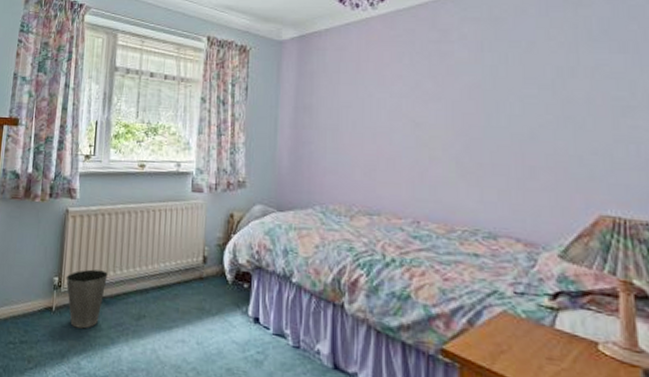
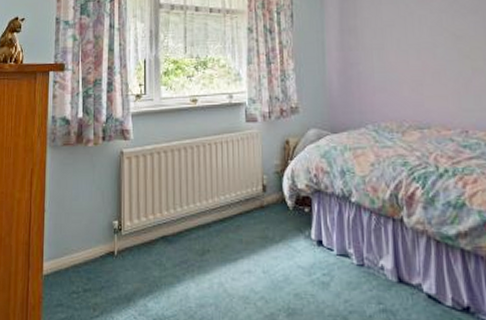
waste basket: present [66,269,108,329] -> none [126,209,168,270]

